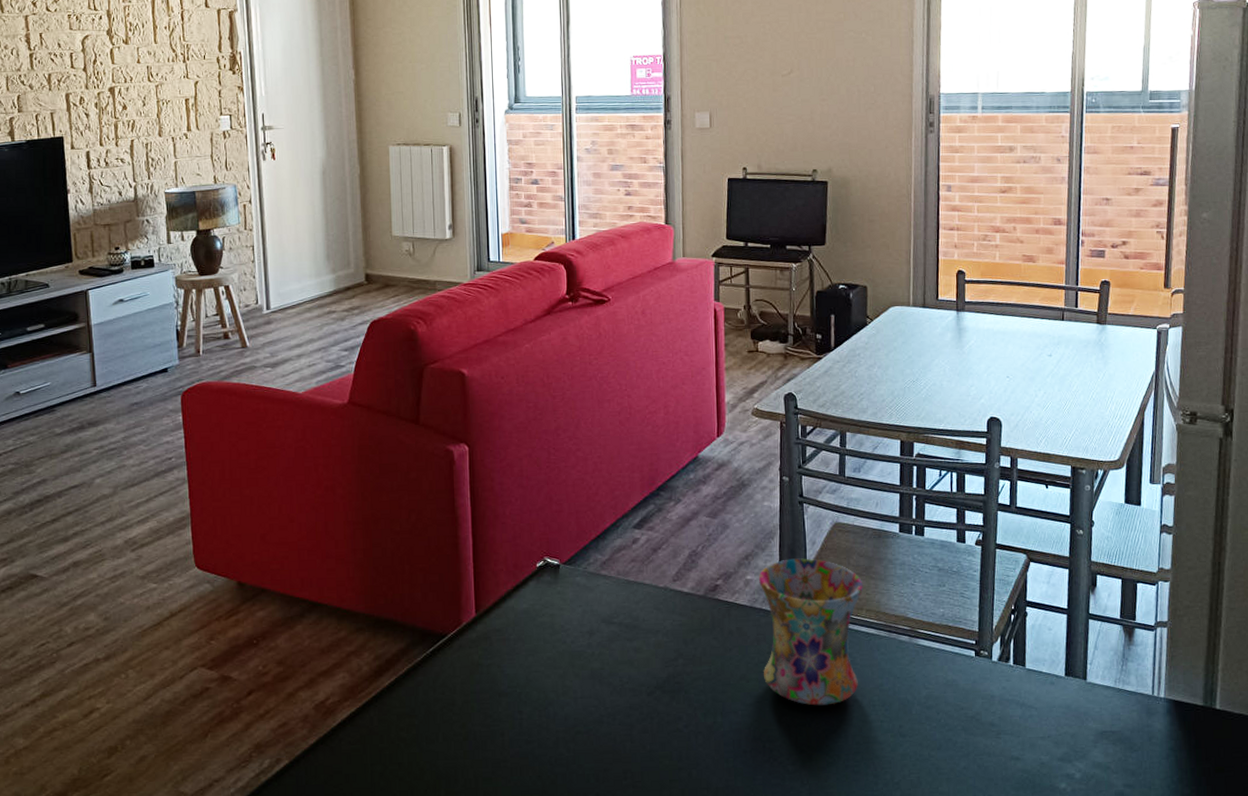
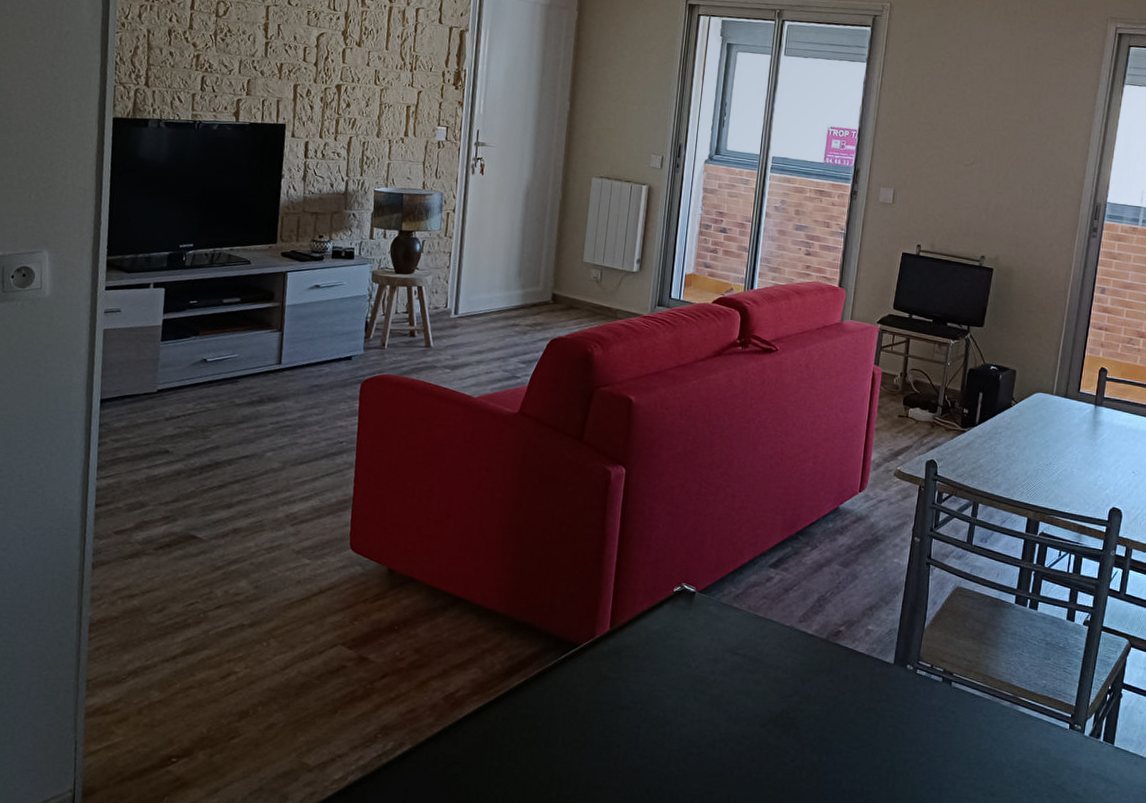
mug: present [759,558,864,706] -> none [871,615,975,758]

